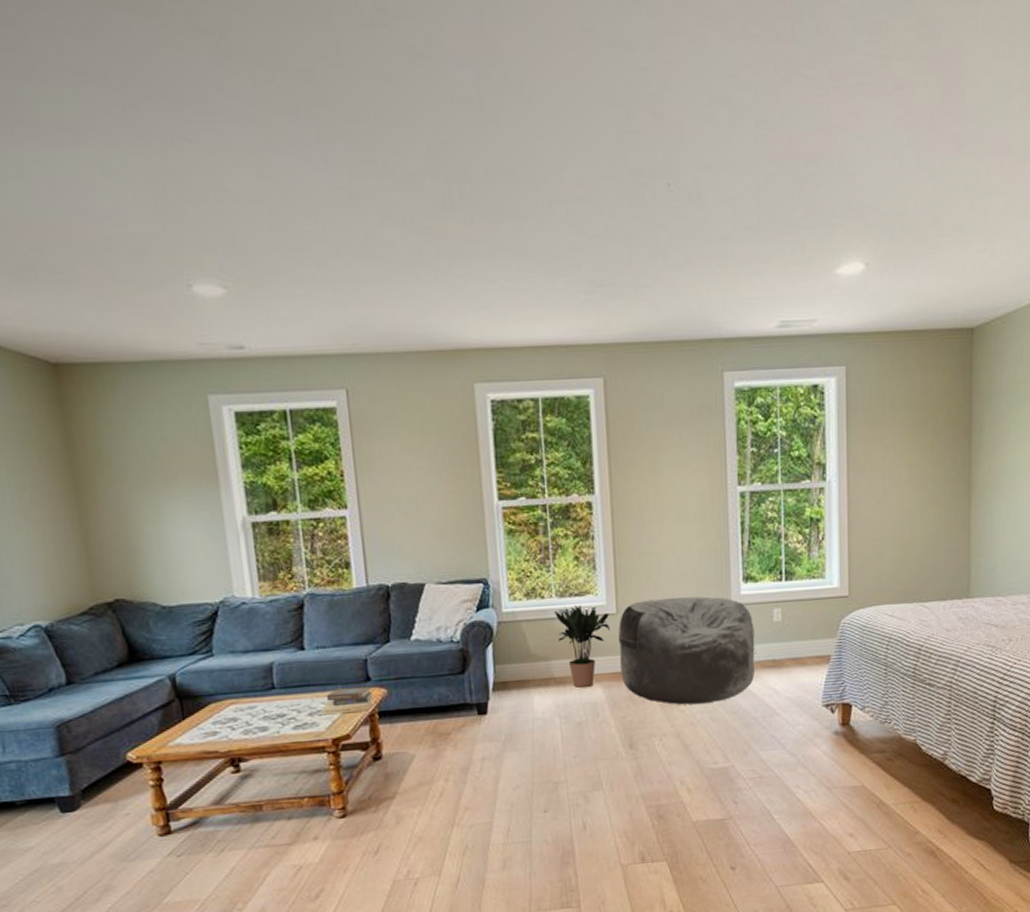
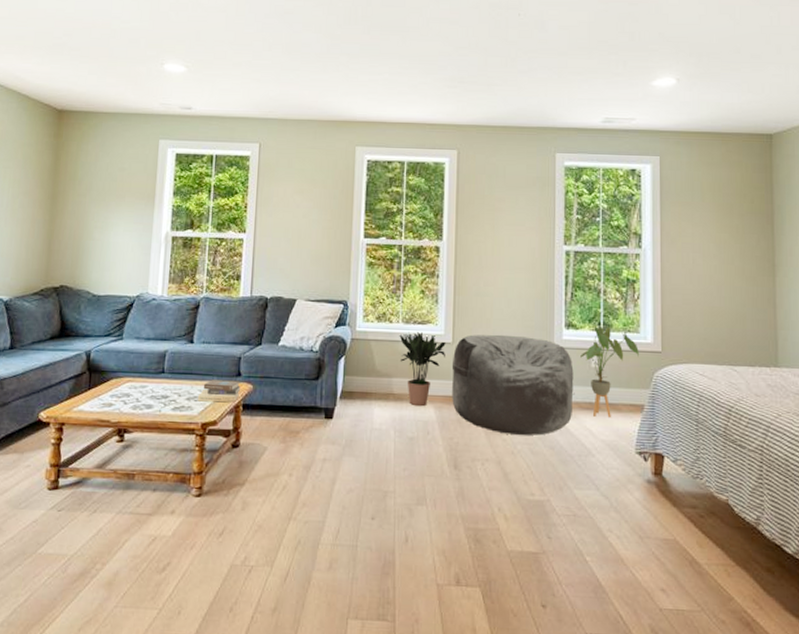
house plant: none [761,575,824,674] -> present [580,327,639,417]

